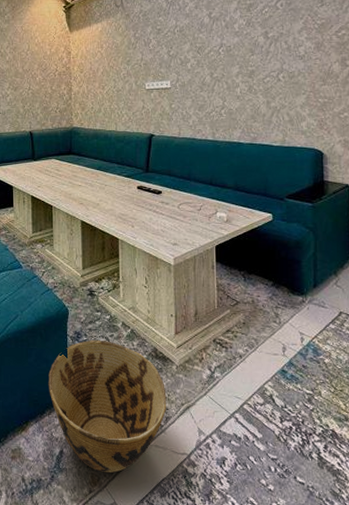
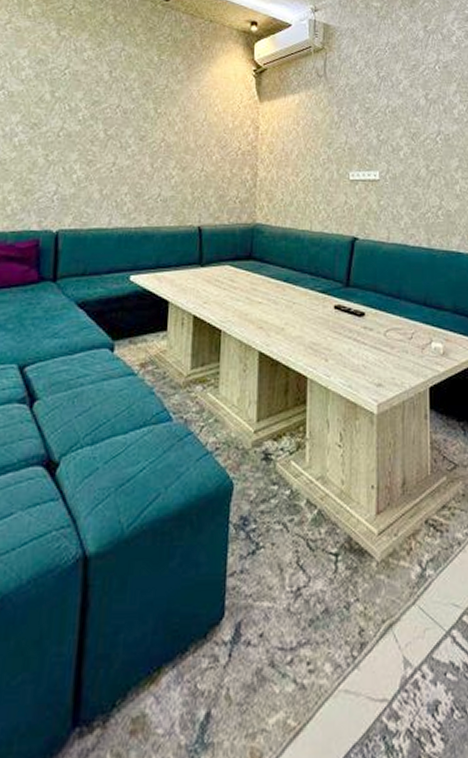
woven basket: present [47,339,167,473] -> none [195,527,363,743]

